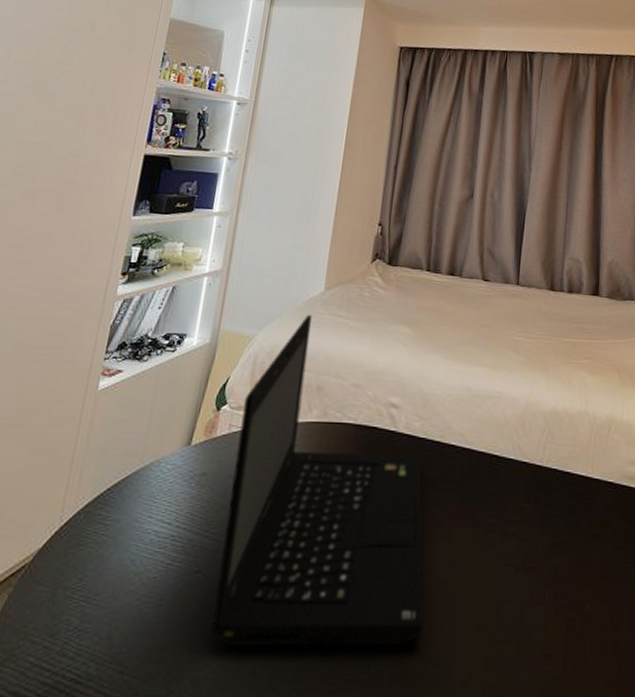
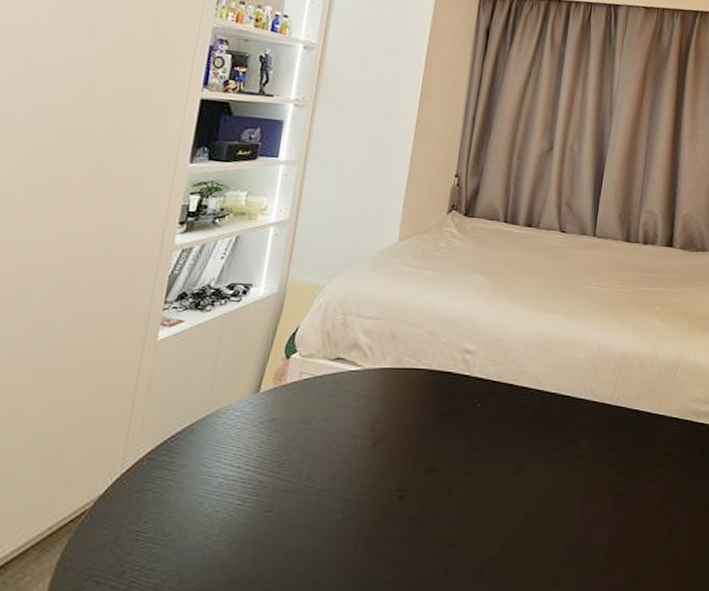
laptop: present [210,314,424,647] -> none [283,264,495,577]

